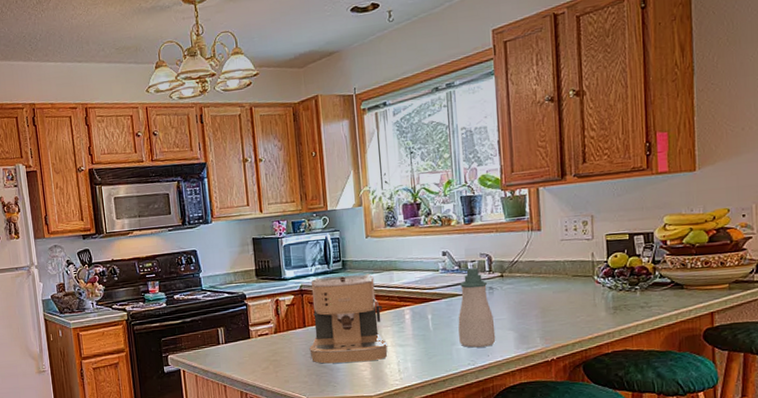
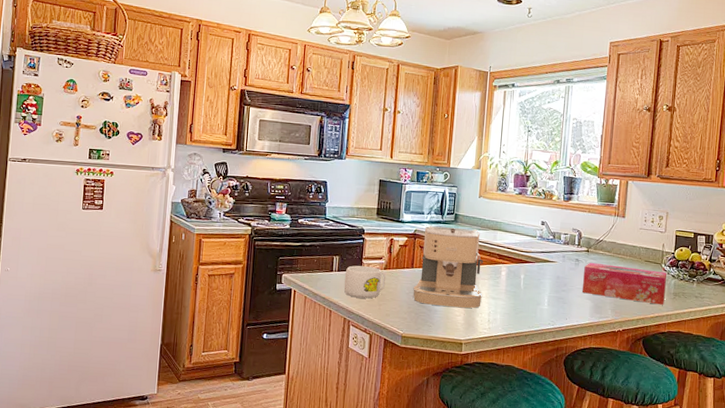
mug: none [233,333,278,369] -> present [343,265,386,299]
soap bottle: present [458,268,496,348] -> none [544,238,576,311]
tissue box: none [500,285,603,324] -> present [582,262,668,305]

